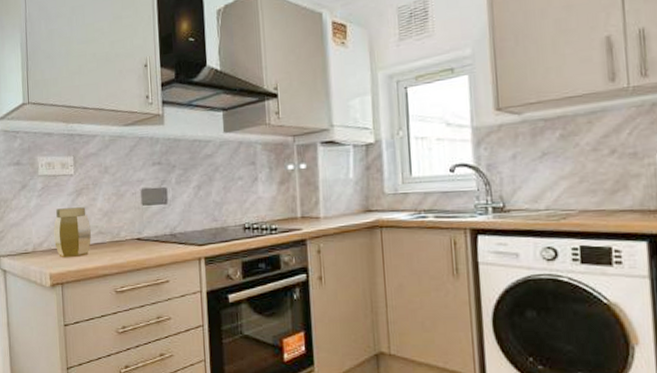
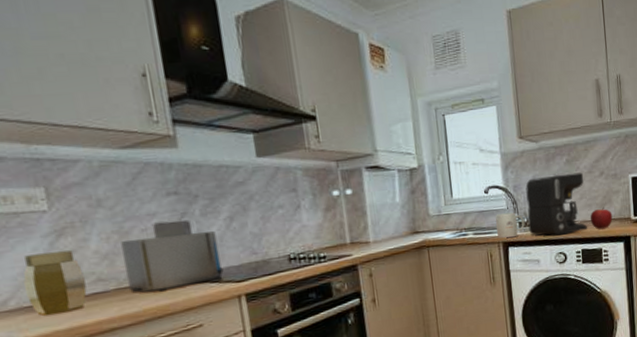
toaster: none [117,197,189,249] -> present [121,231,224,294]
mug: none [462,195,500,225] -> present [495,212,525,239]
coffee maker: none [502,150,589,226] -> present [525,172,587,236]
fruit: none [593,193,630,223] -> present [590,206,613,230]

